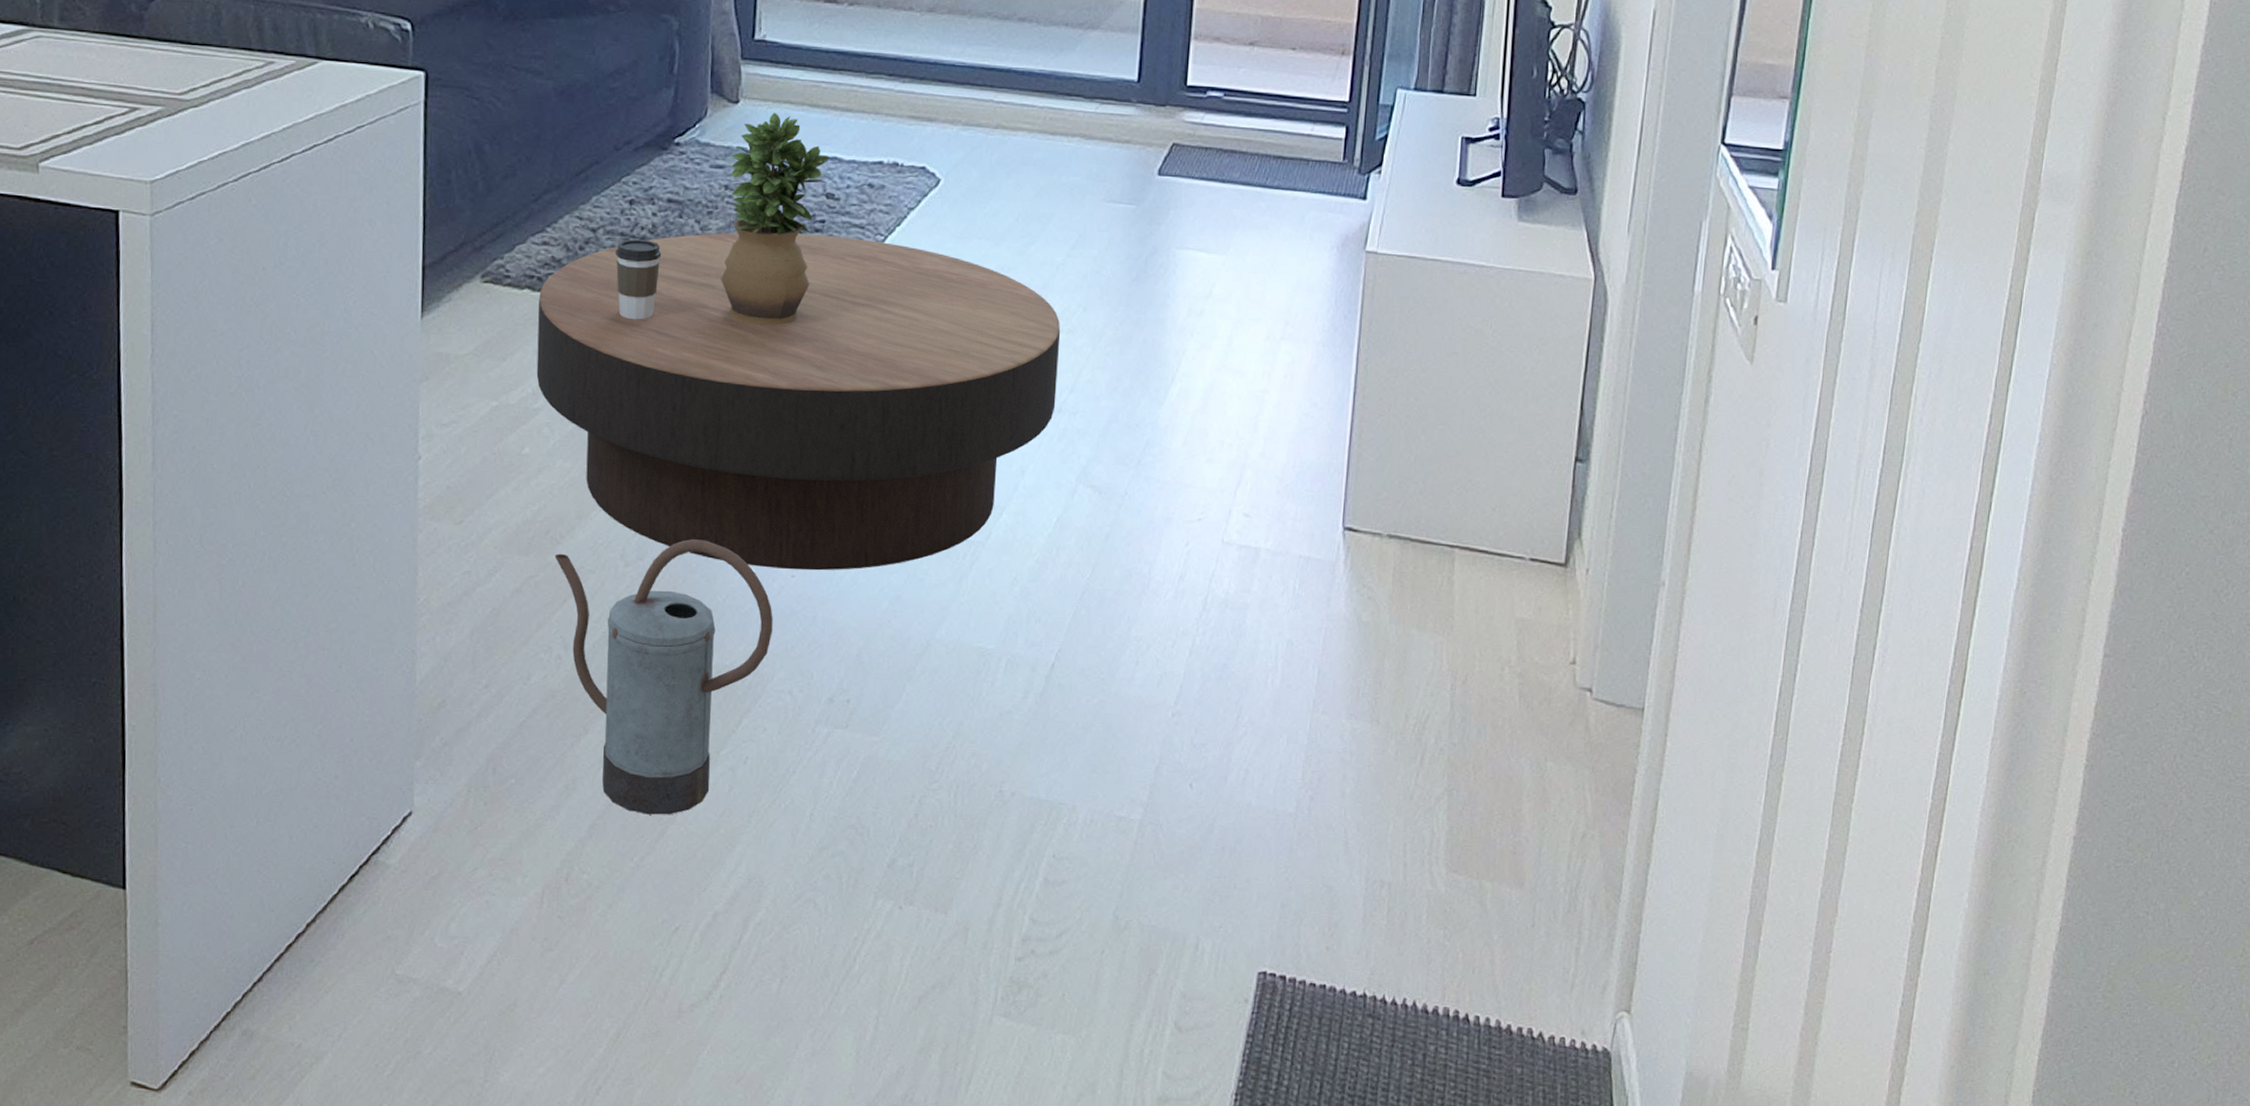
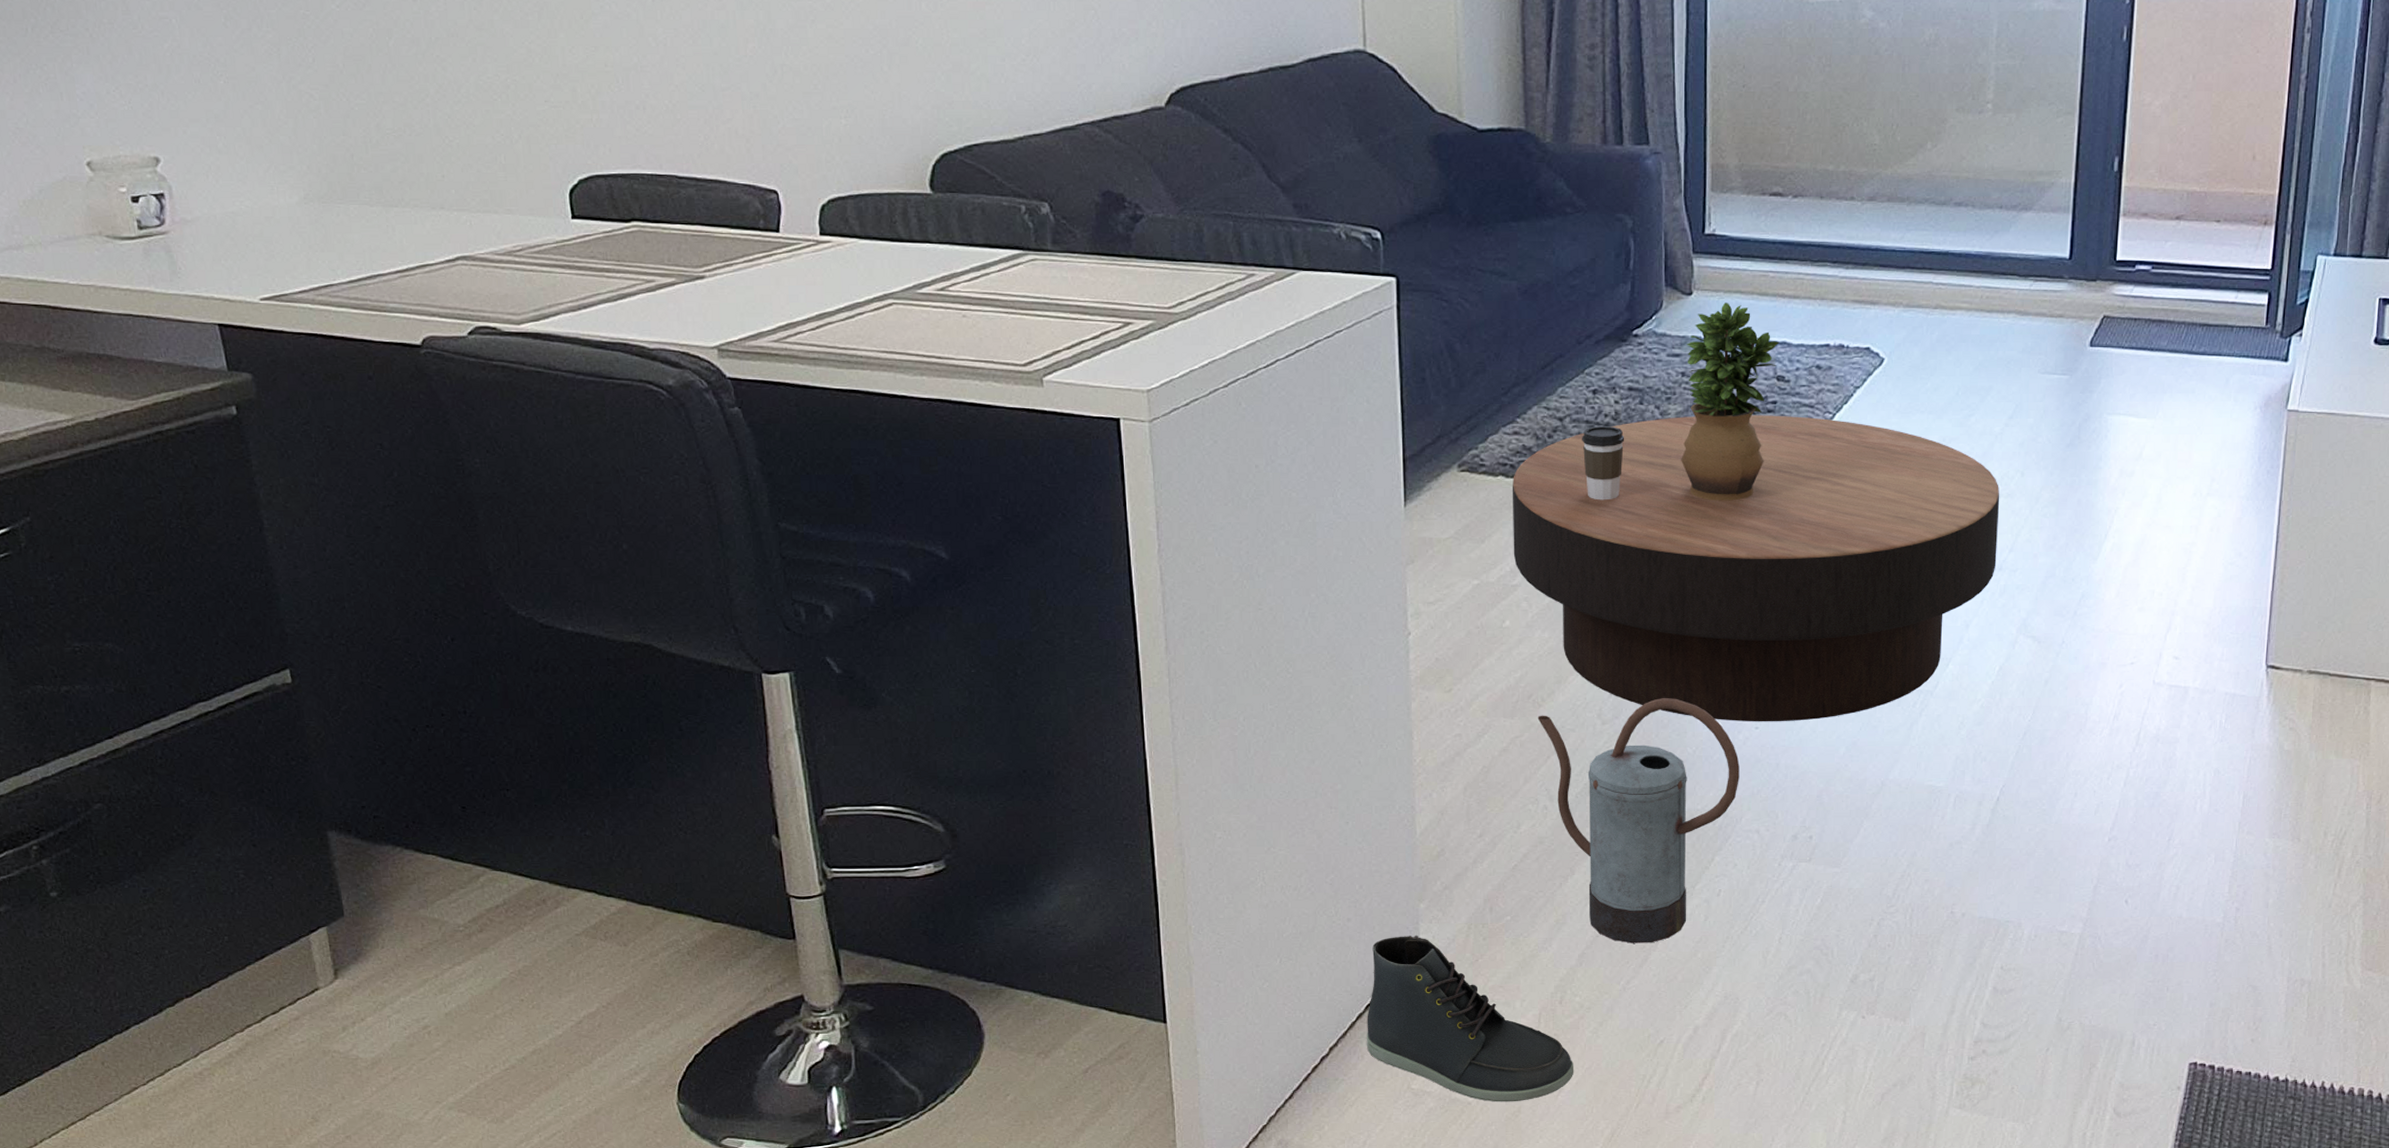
sneaker: none [348,796,579,994] -> present [1366,935,1574,1102]

